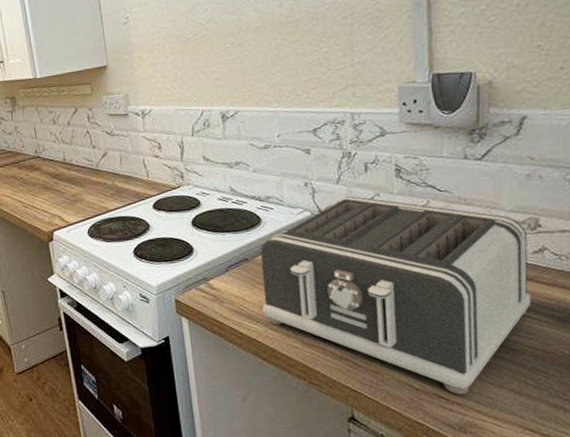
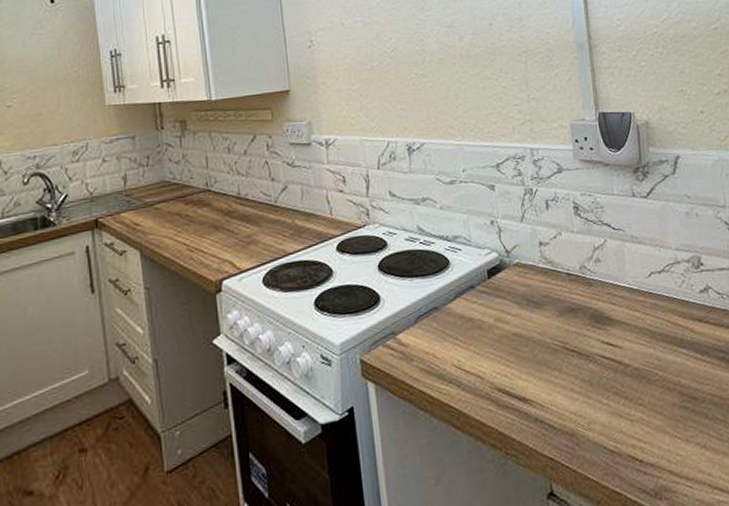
toaster: present [260,196,531,395] -> none [450,235,704,455]

